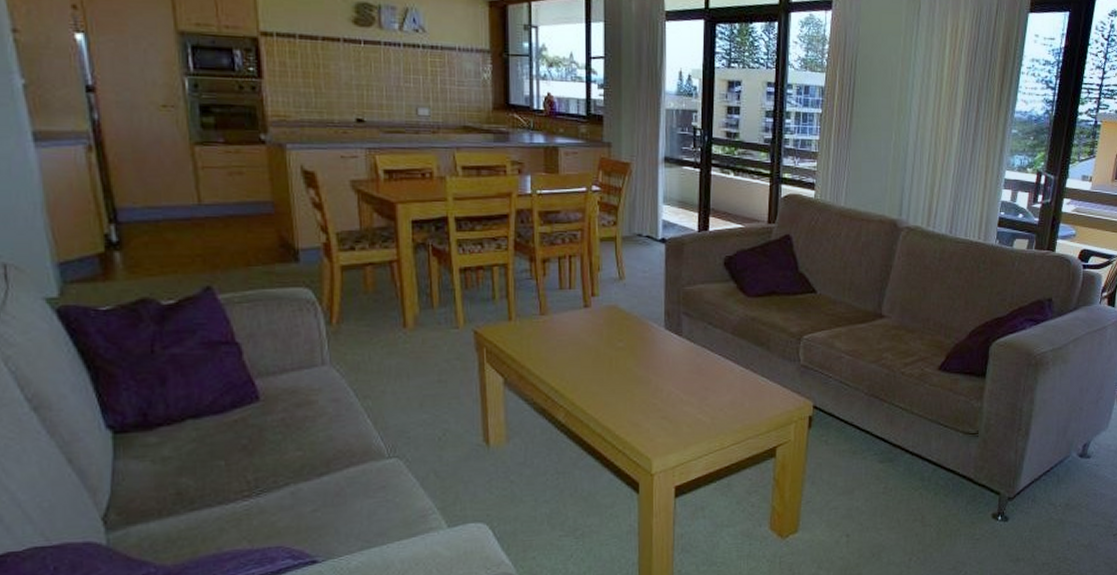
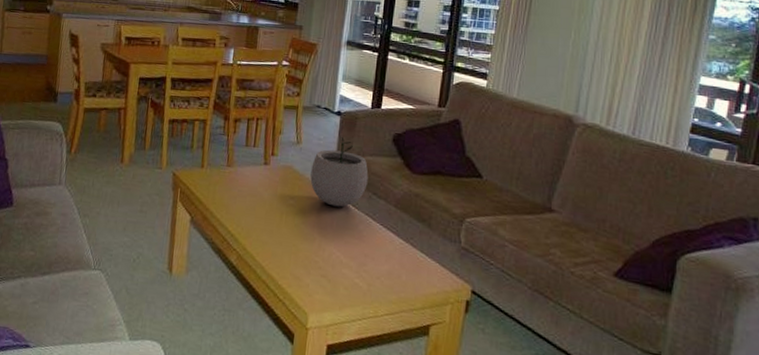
plant pot: none [639,265,702,343] -> present [310,136,369,207]

